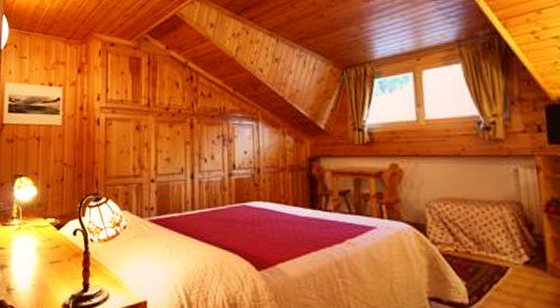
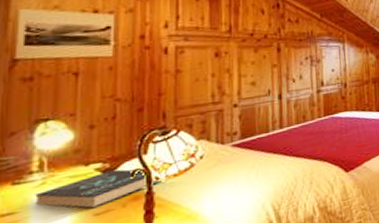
book: none [15,226,95,257] -> present [35,169,162,209]

